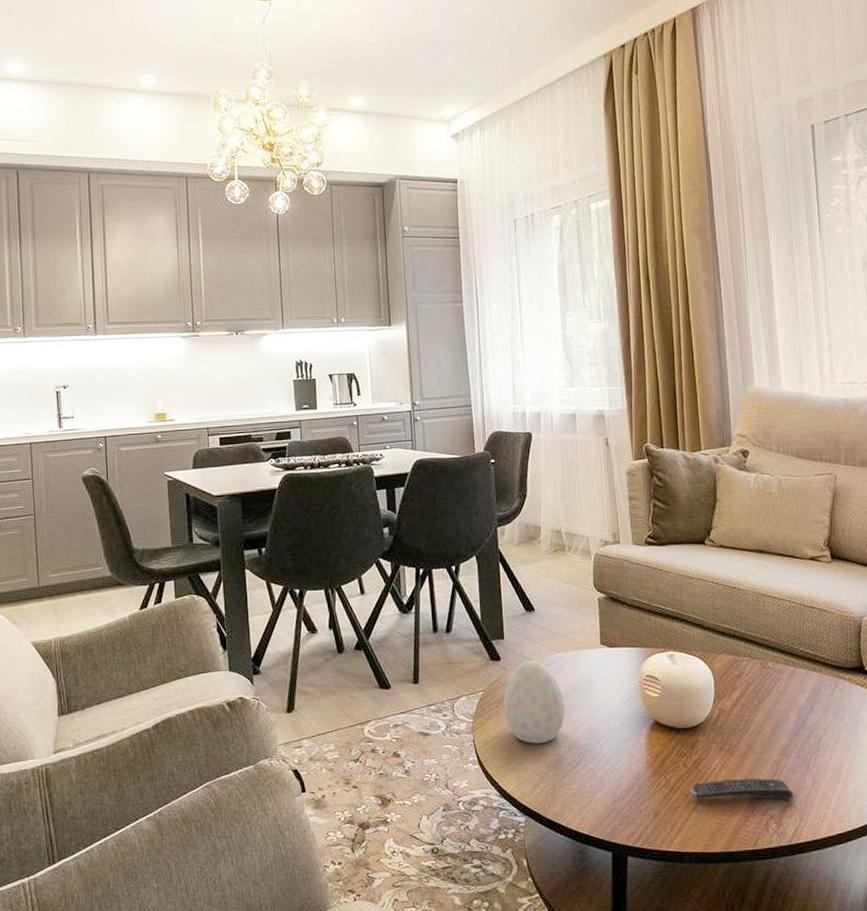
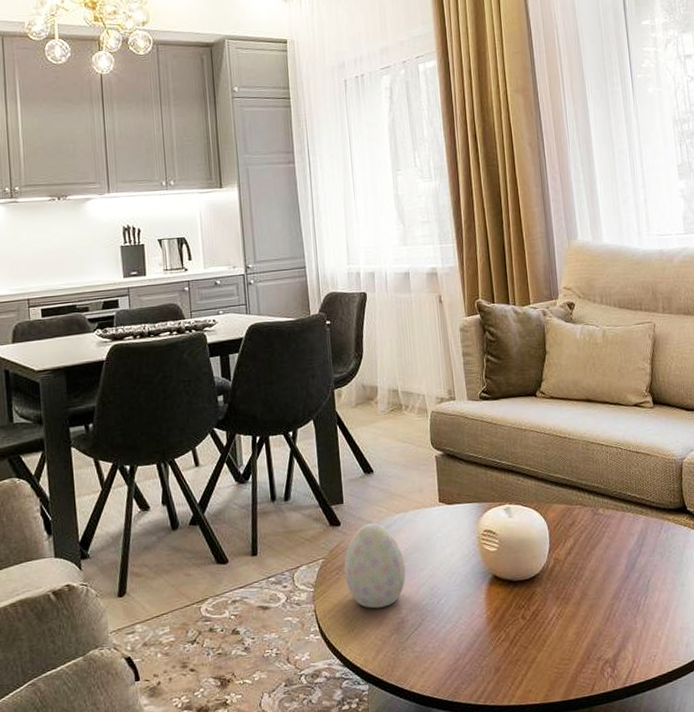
remote control: present [689,778,794,800] -> none [528,623,627,650]

